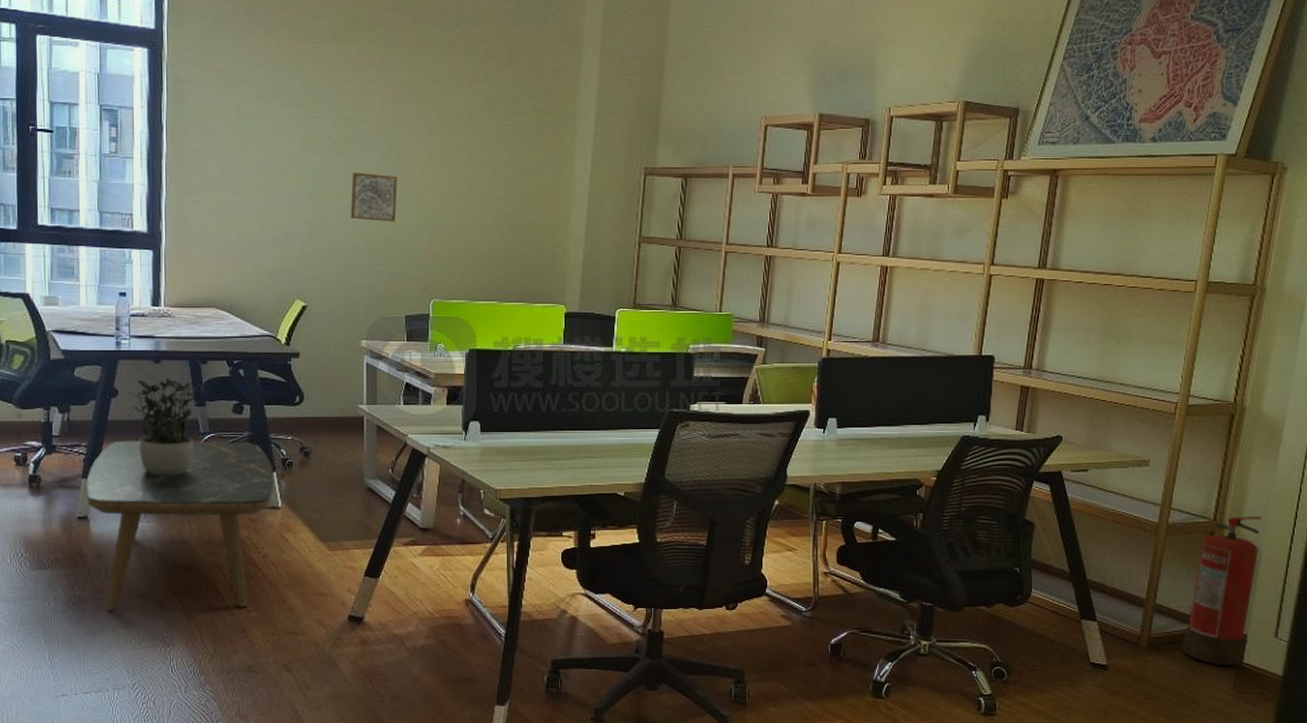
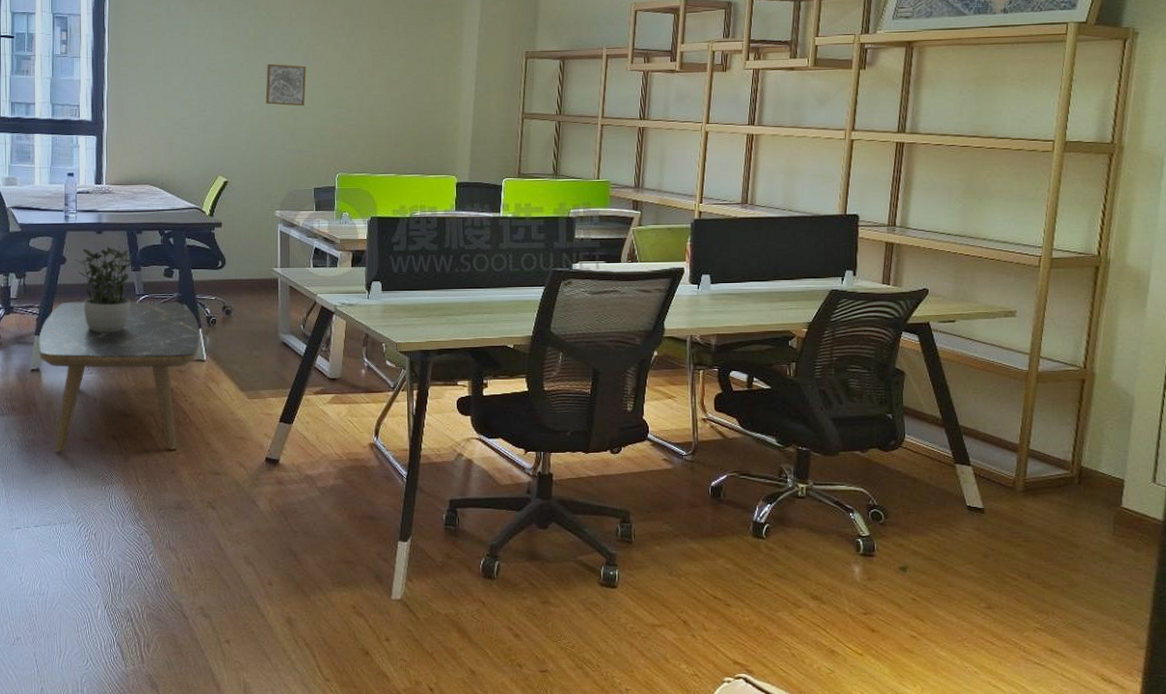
fire extinguisher: present [1182,516,1261,666] -> none [1059,364,1132,510]

